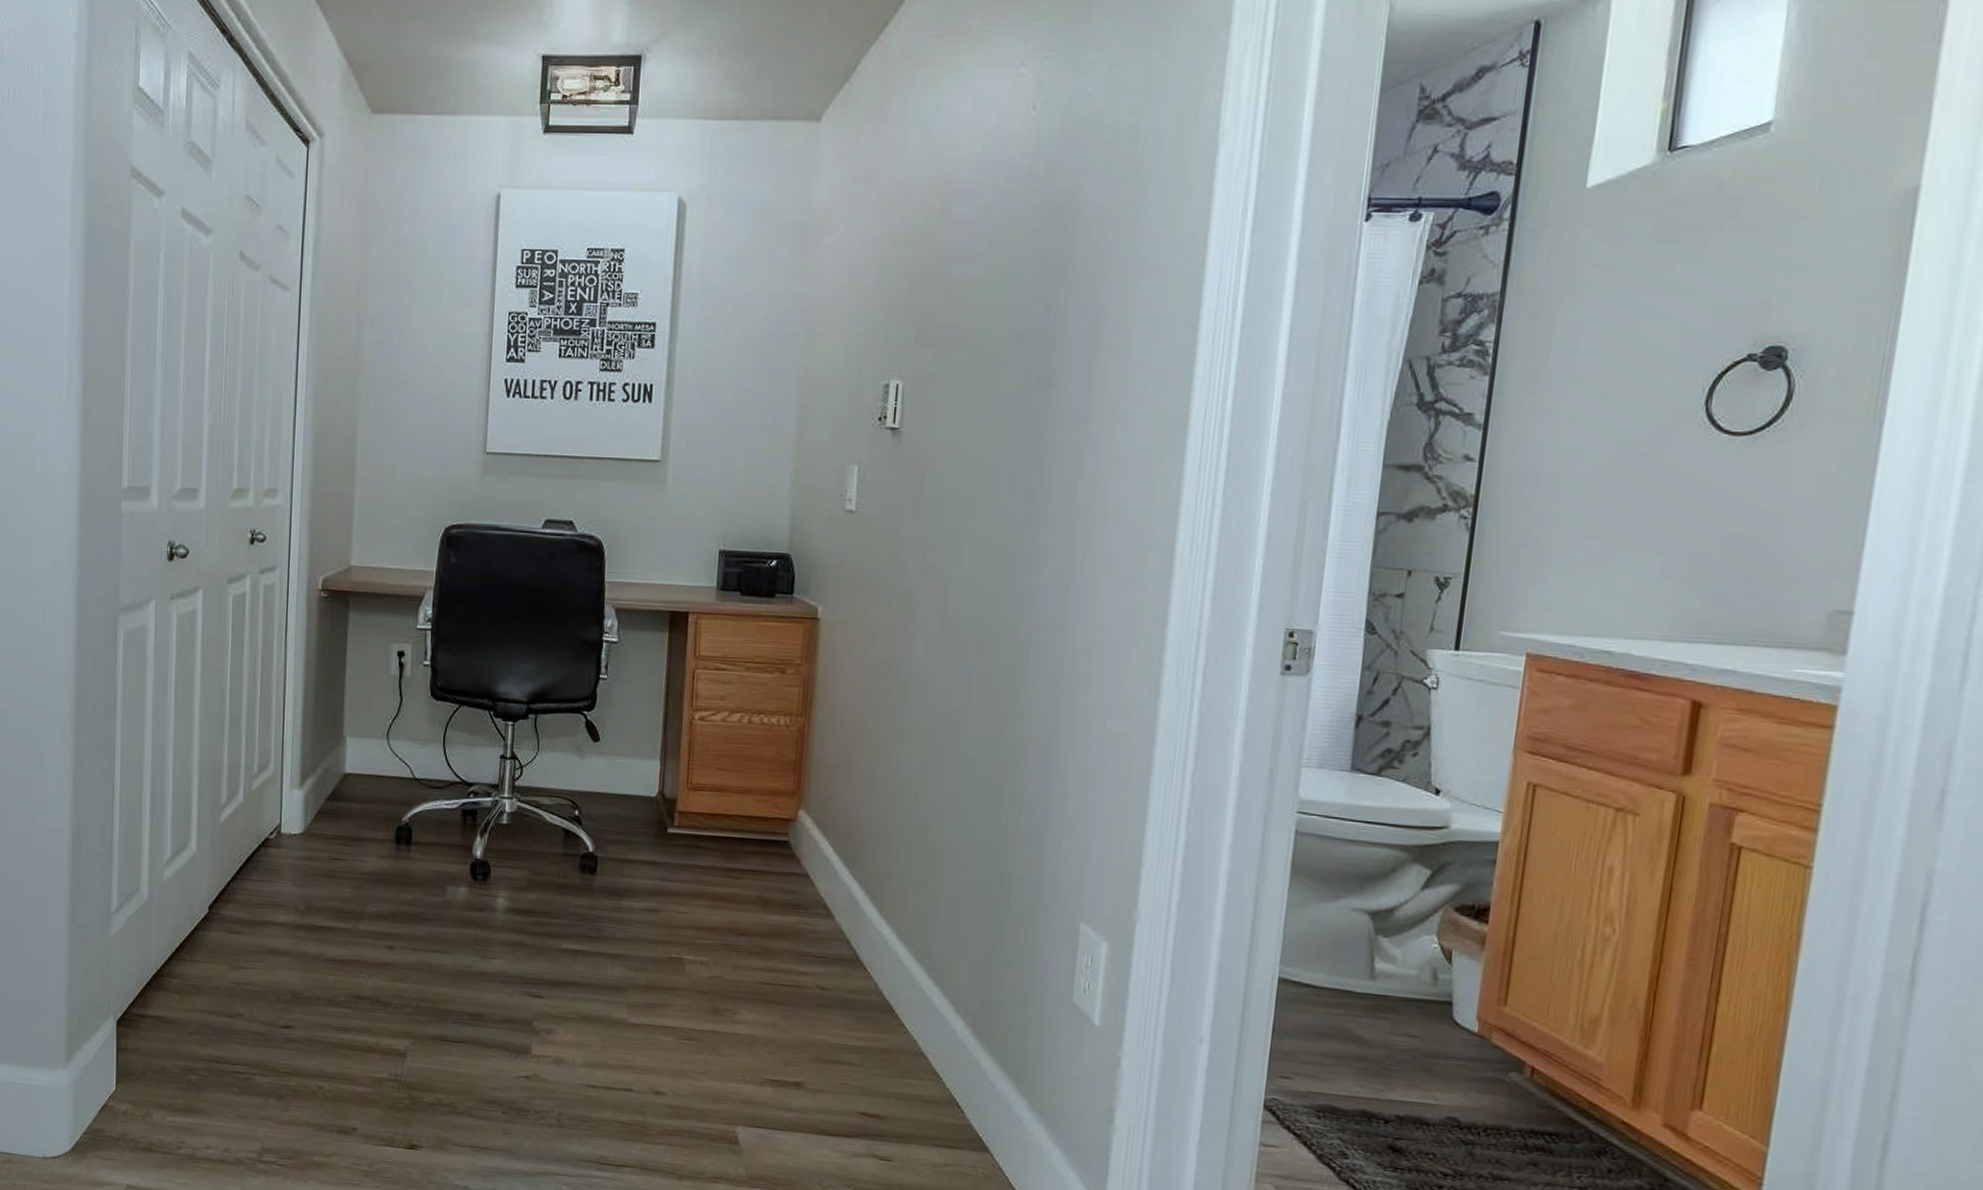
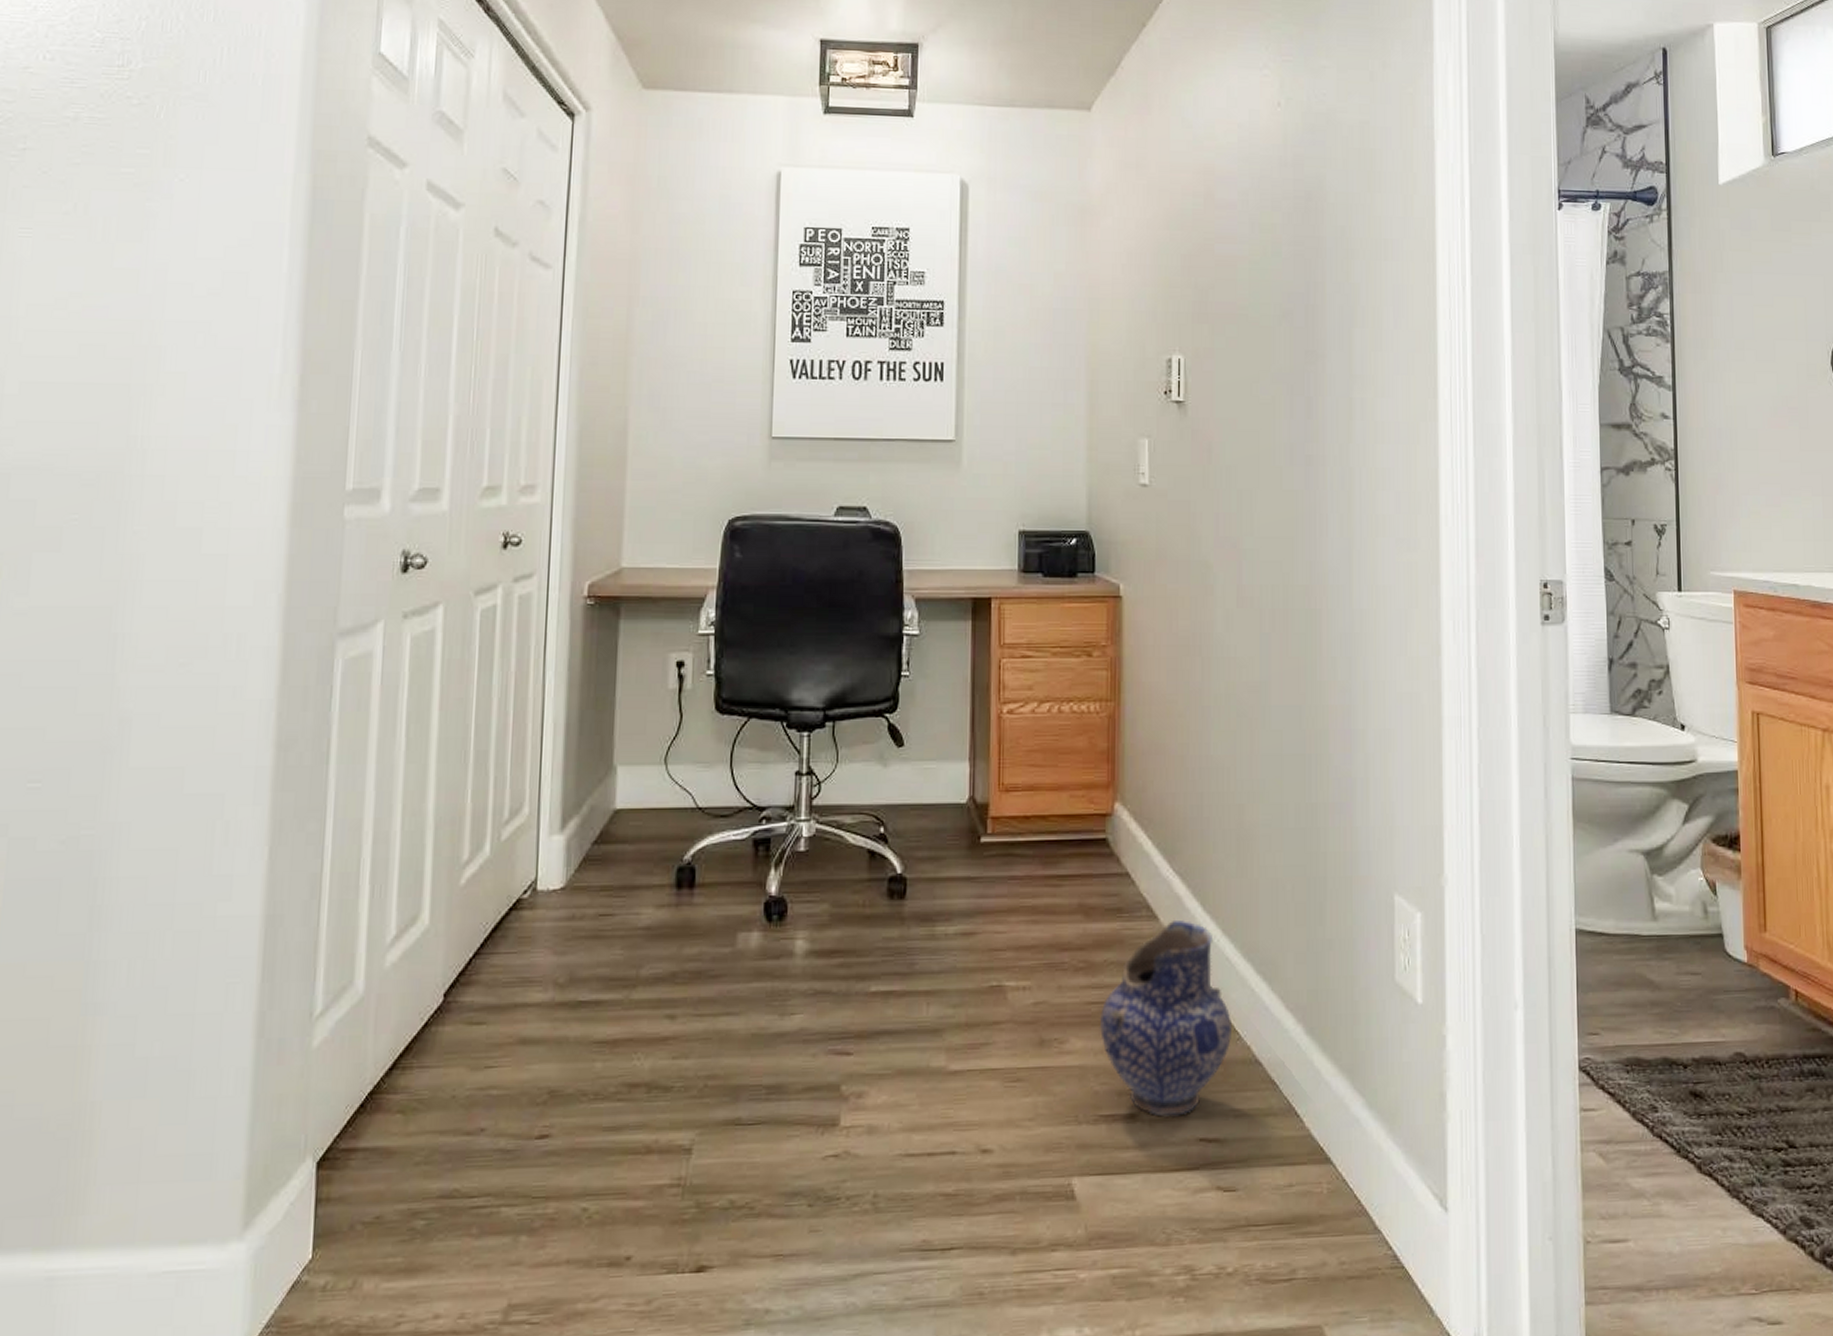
pottery: none [770,920,900,1091] -> present [1099,919,1231,1117]

